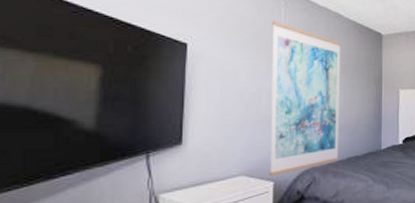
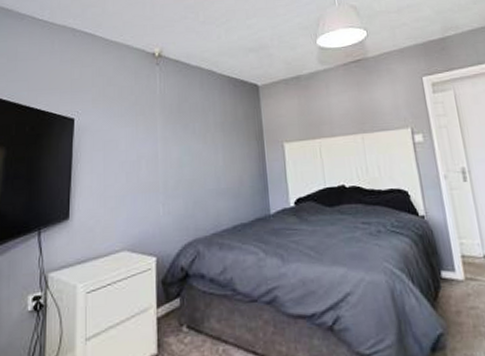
wall art: present [268,21,342,176] -> none [148,86,224,250]

